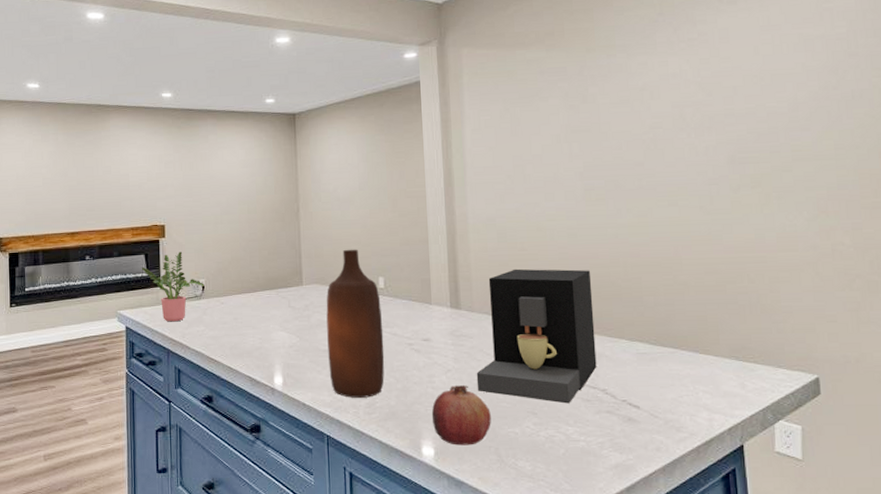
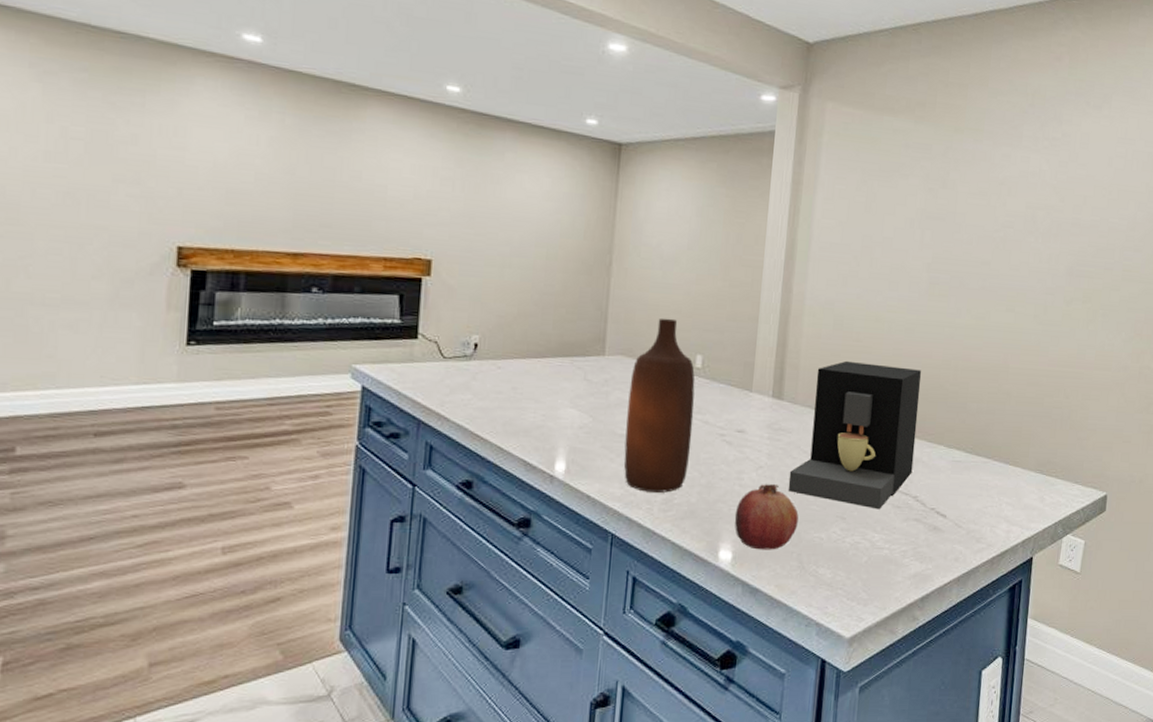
potted plant: present [142,251,205,322] -> none [393,296,478,386]

